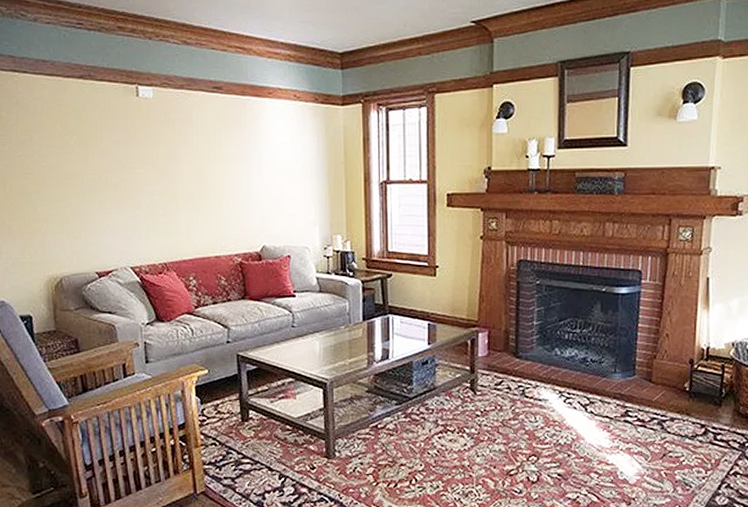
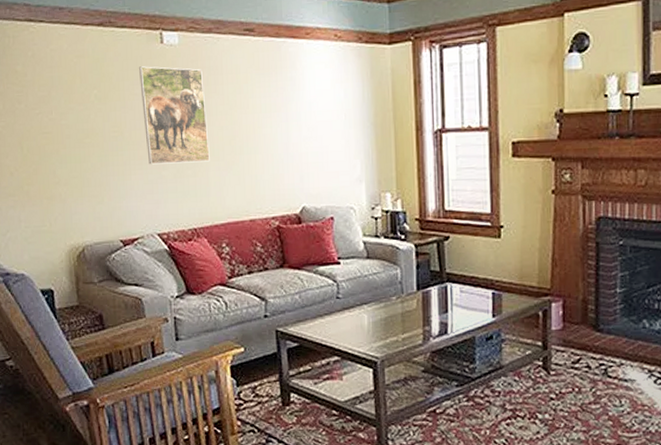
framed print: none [115,116,180,205] -> present [138,66,210,165]

